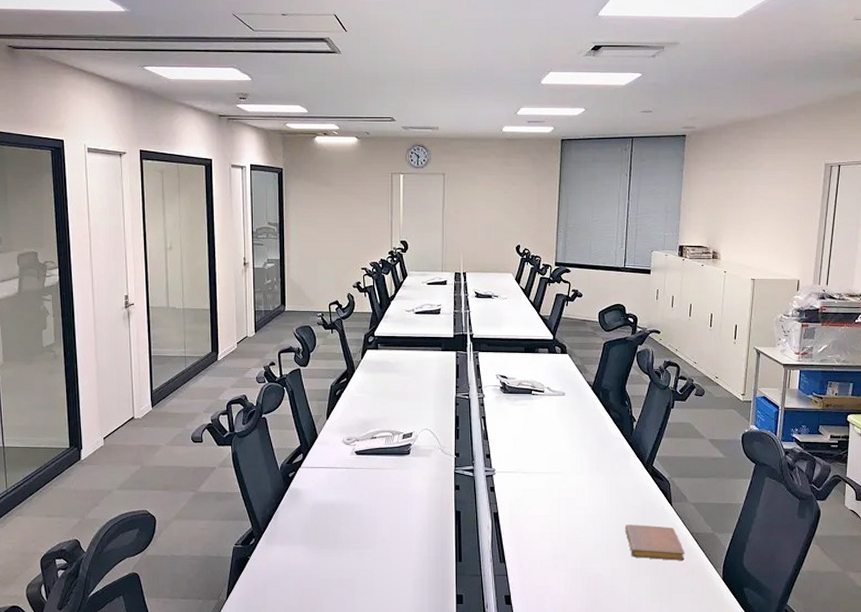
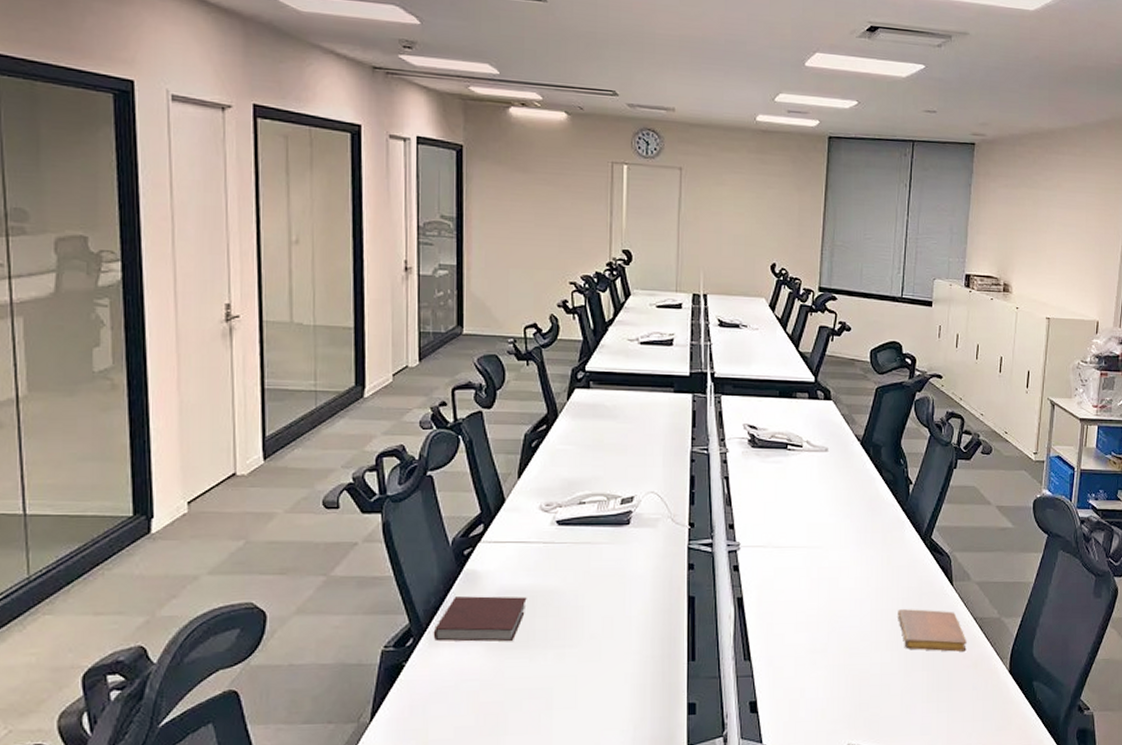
notebook: none [268,508,335,542] -> present [433,596,527,642]

